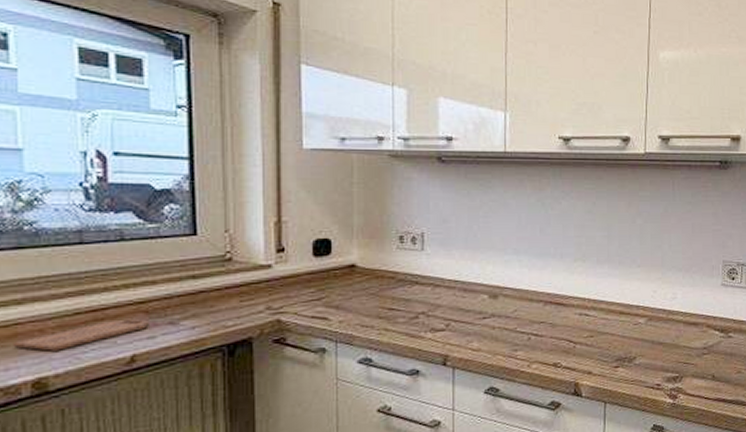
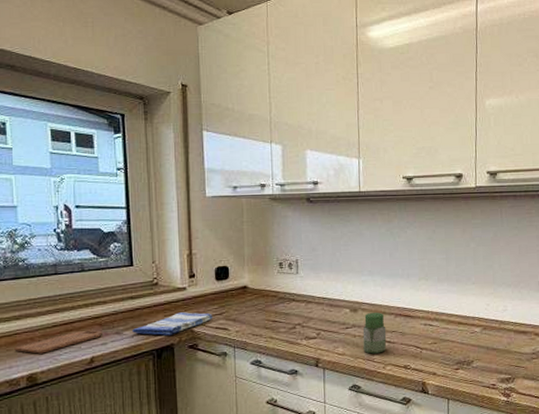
dish towel: none [193,296,309,327] -> present [132,312,214,336]
jar: none [504,298,533,350] -> present [362,312,387,354]

